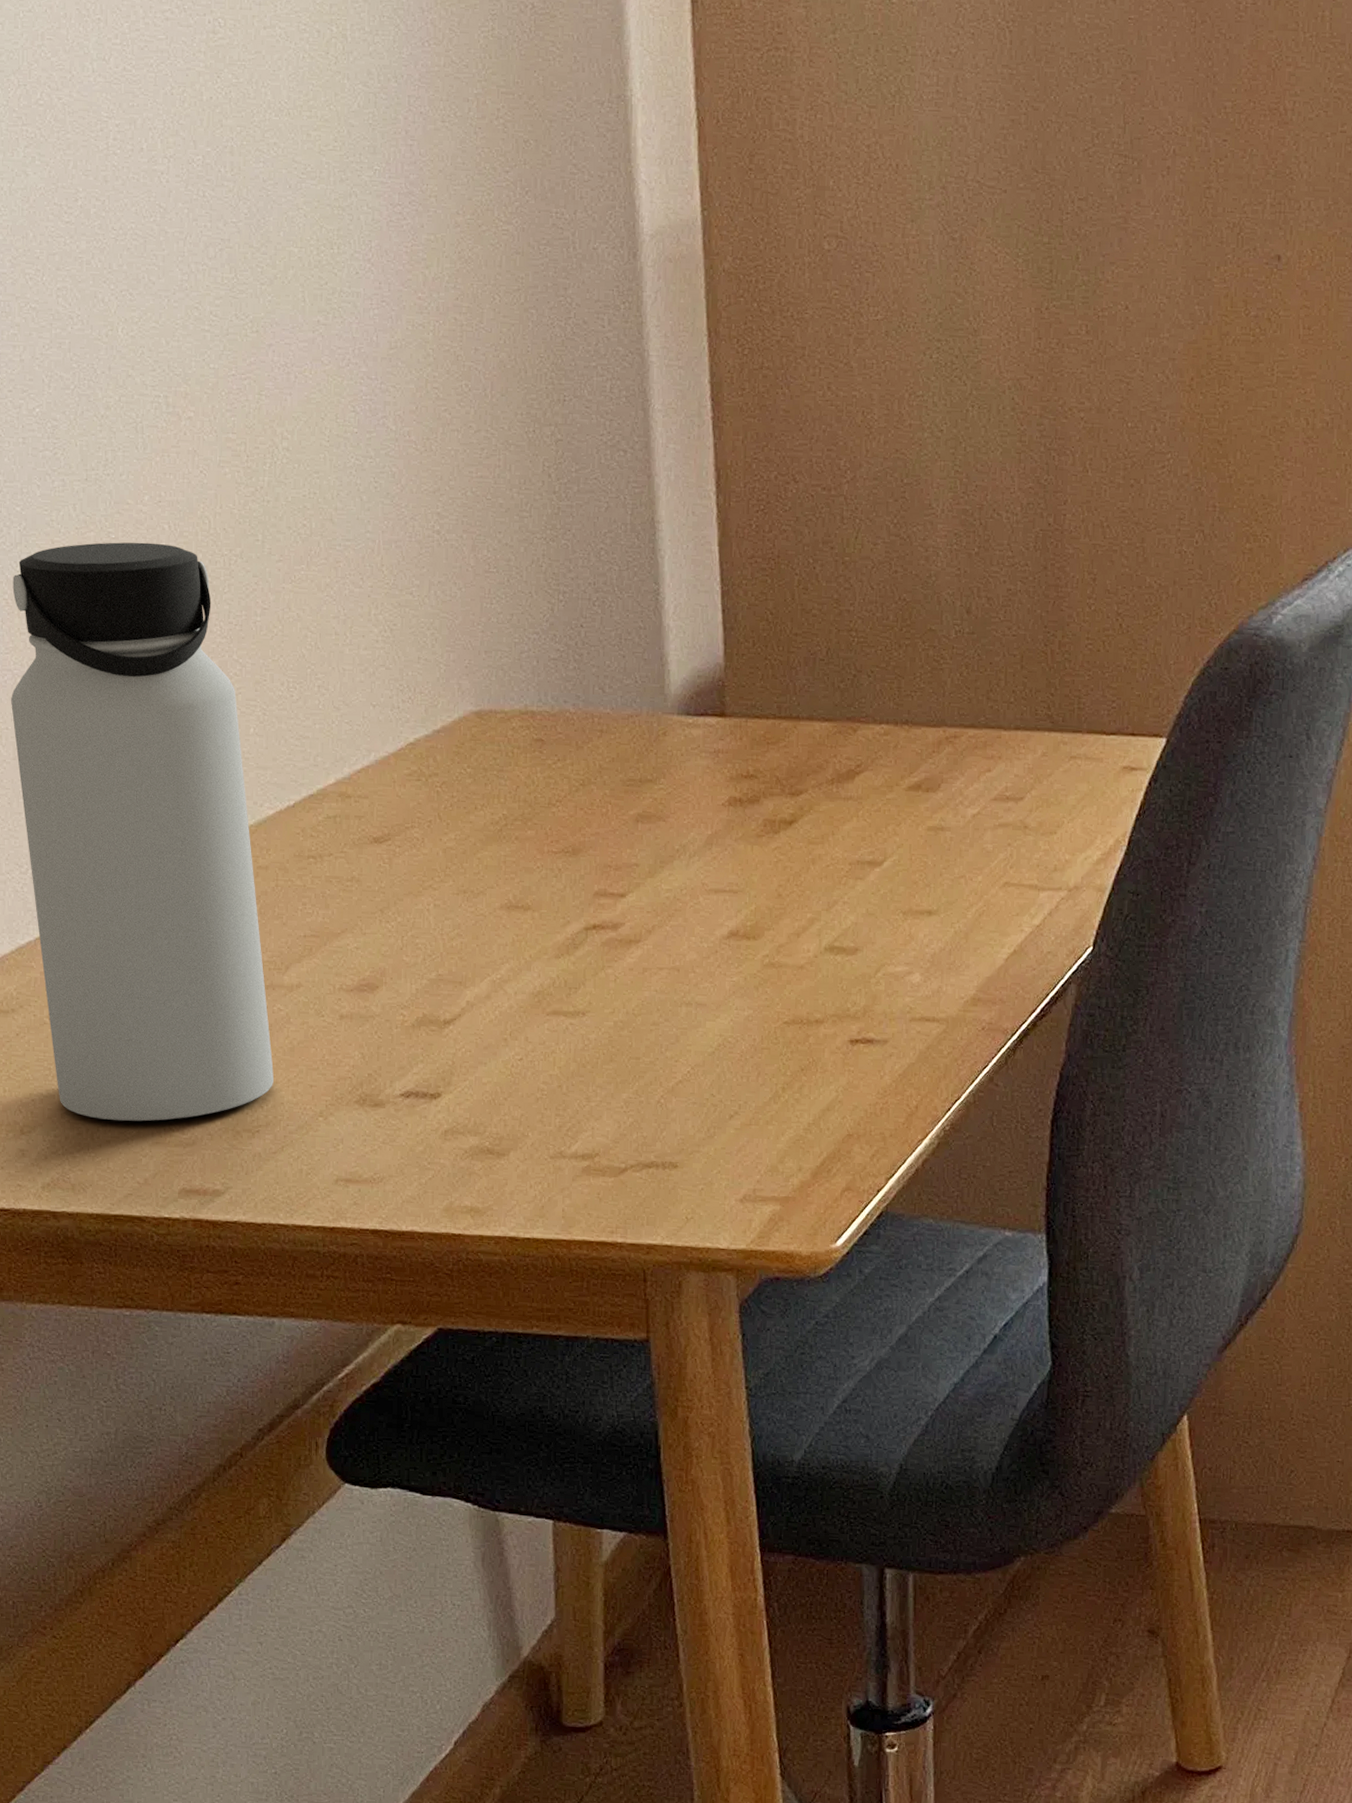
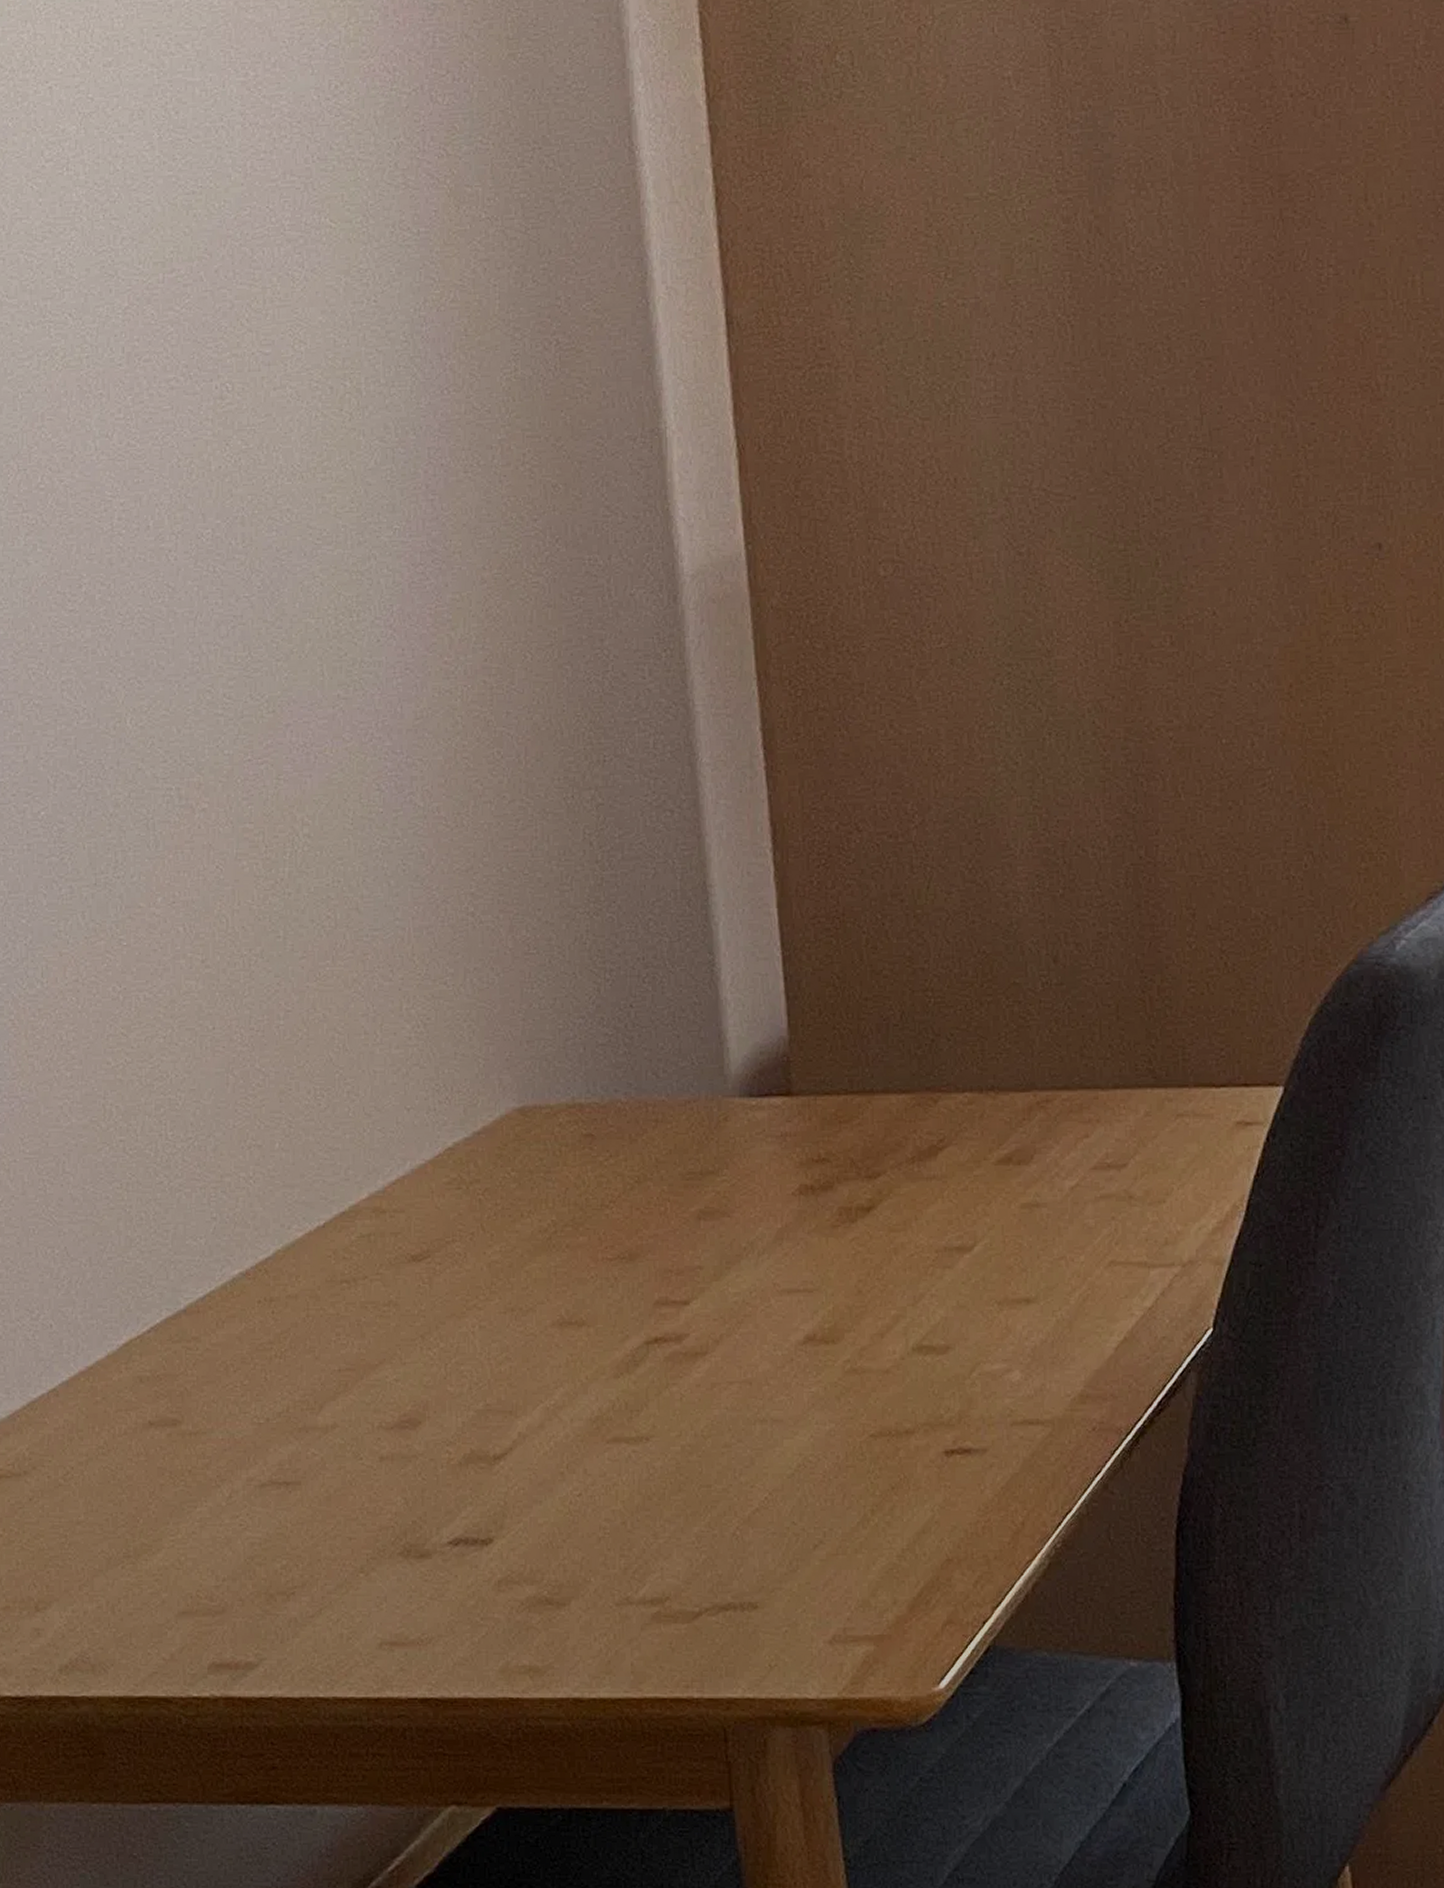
water bottle: present [10,542,274,1122] -> none [18,947,309,1591]

